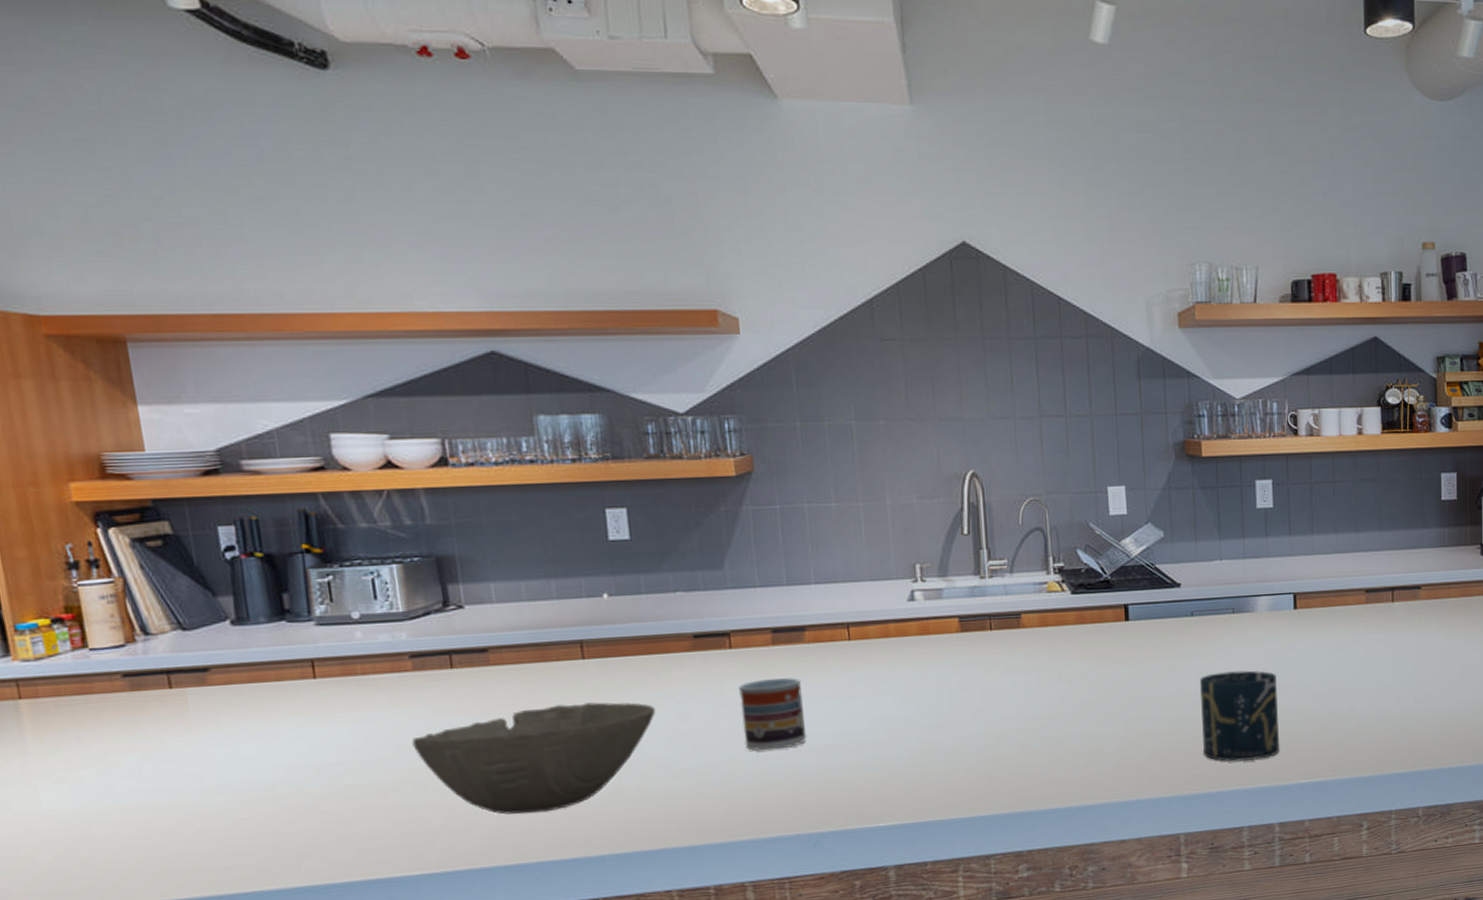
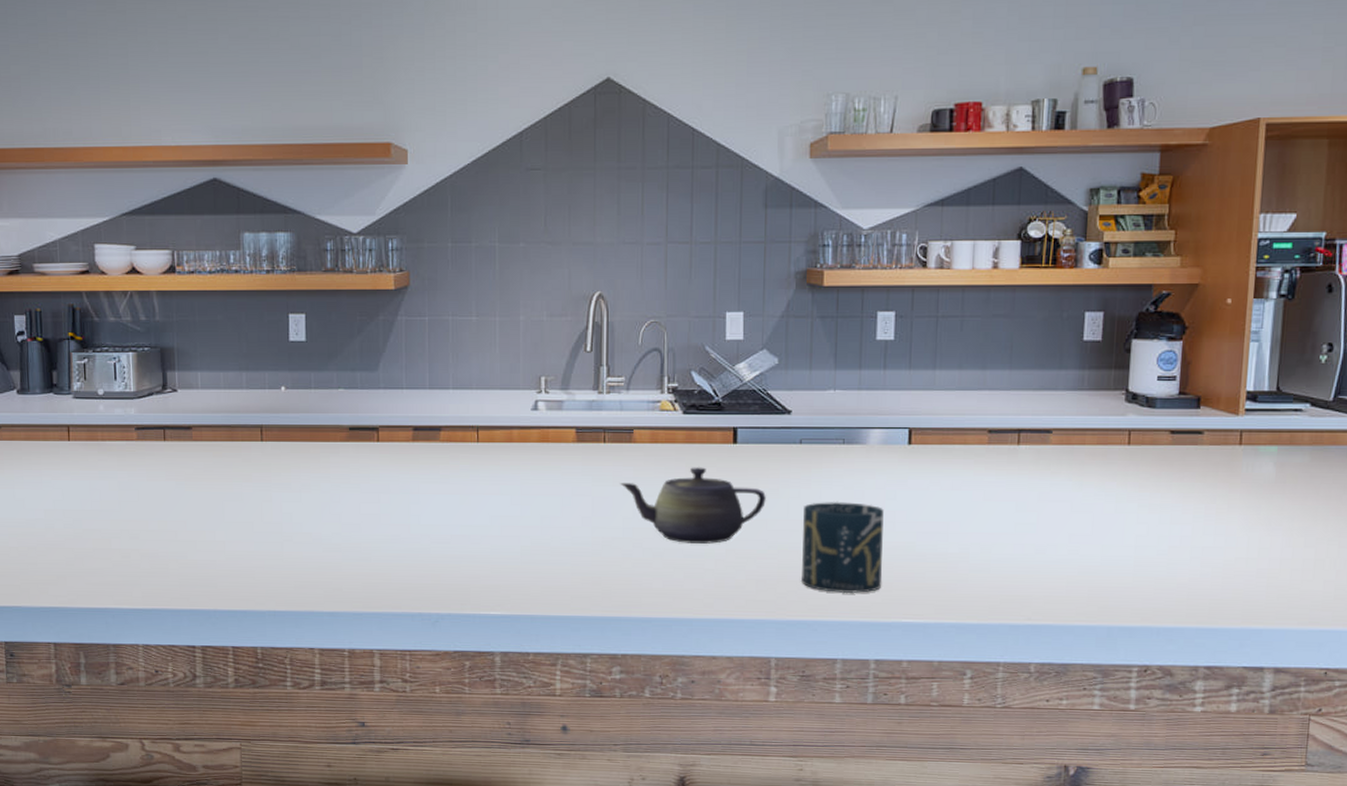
bowl: present [412,702,656,815] -> none [132,479,315,568]
cup: present [739,678,806,751] -> none [382,472,435,535]
teapot: none [1011,648,1162,728] -> present [620,467,766,544]

